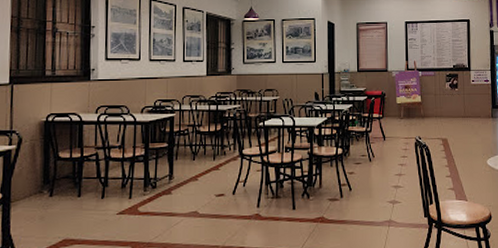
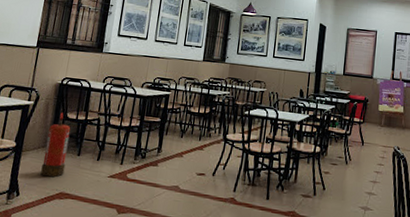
fire extinguisher: none [37,153,66,225] -> present [40,112,71,177]

